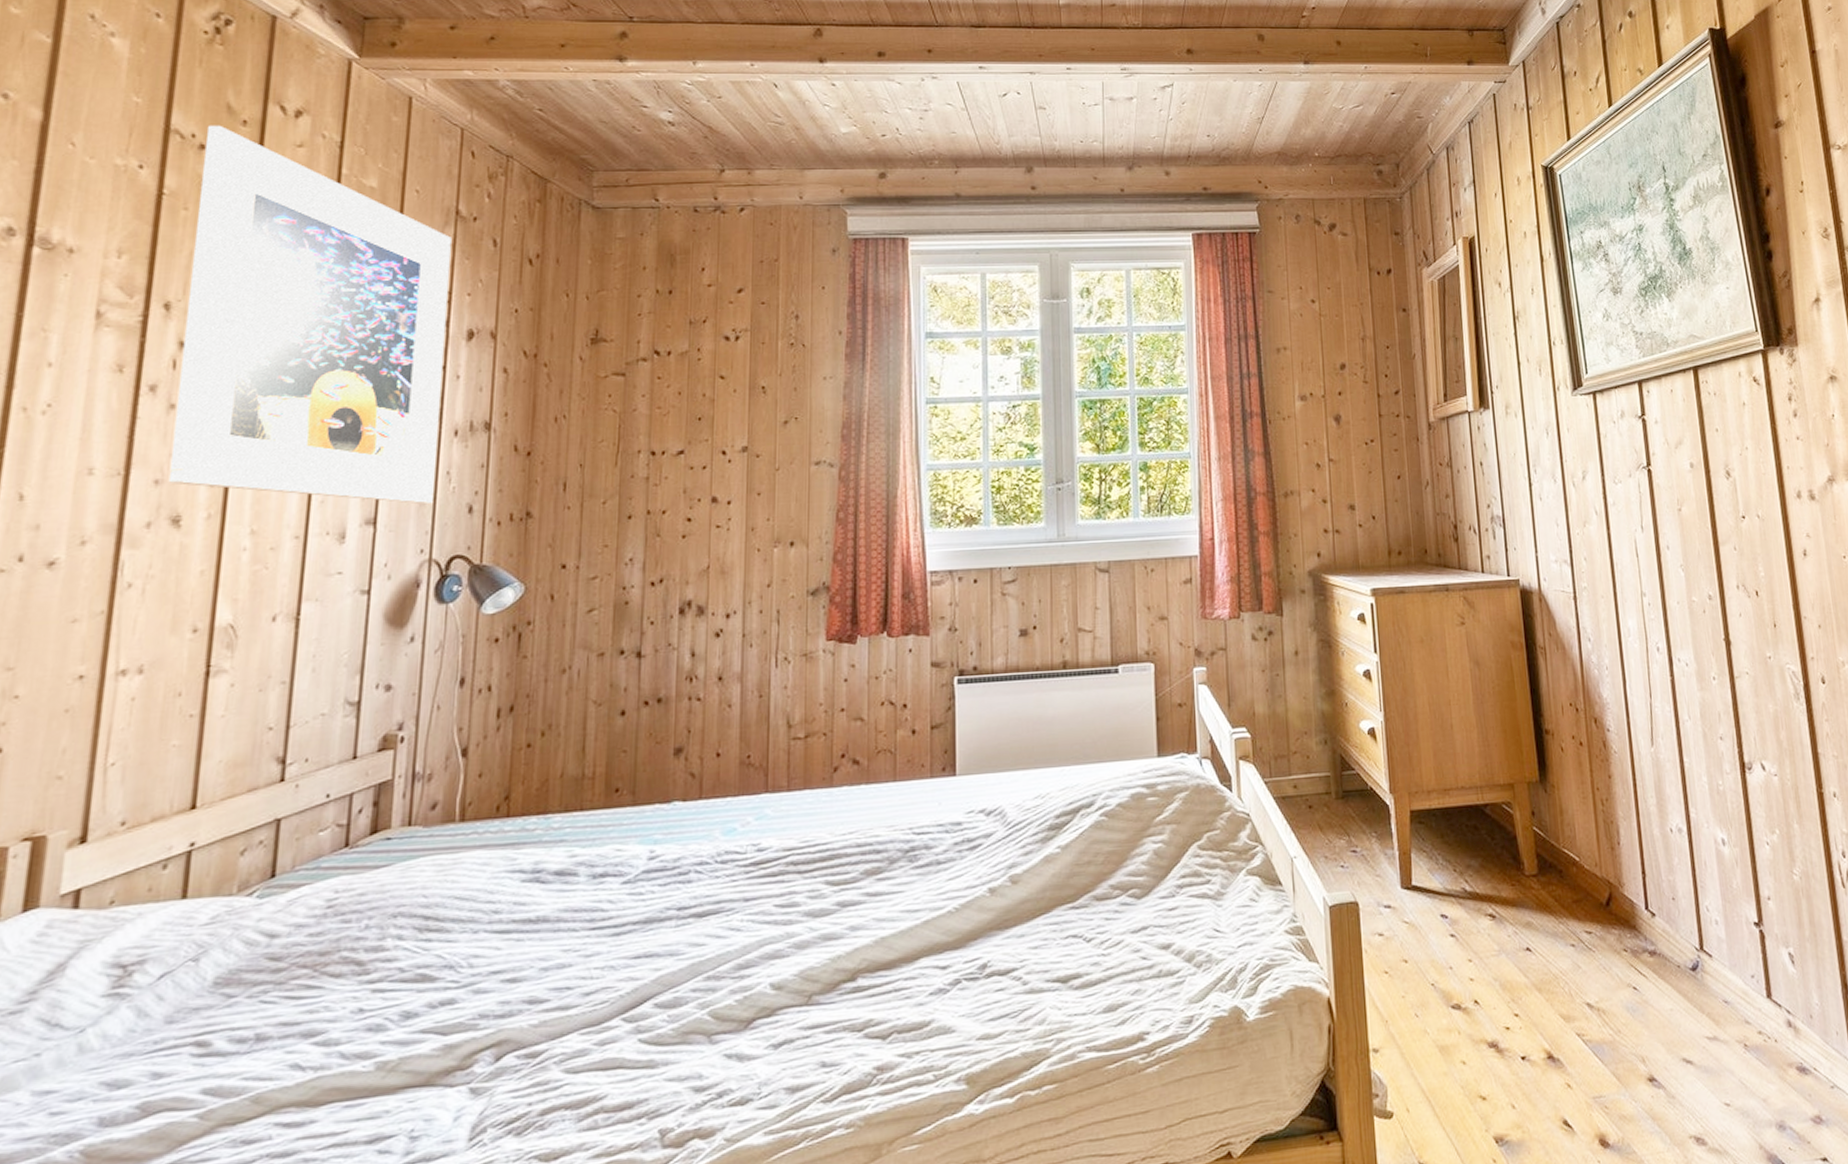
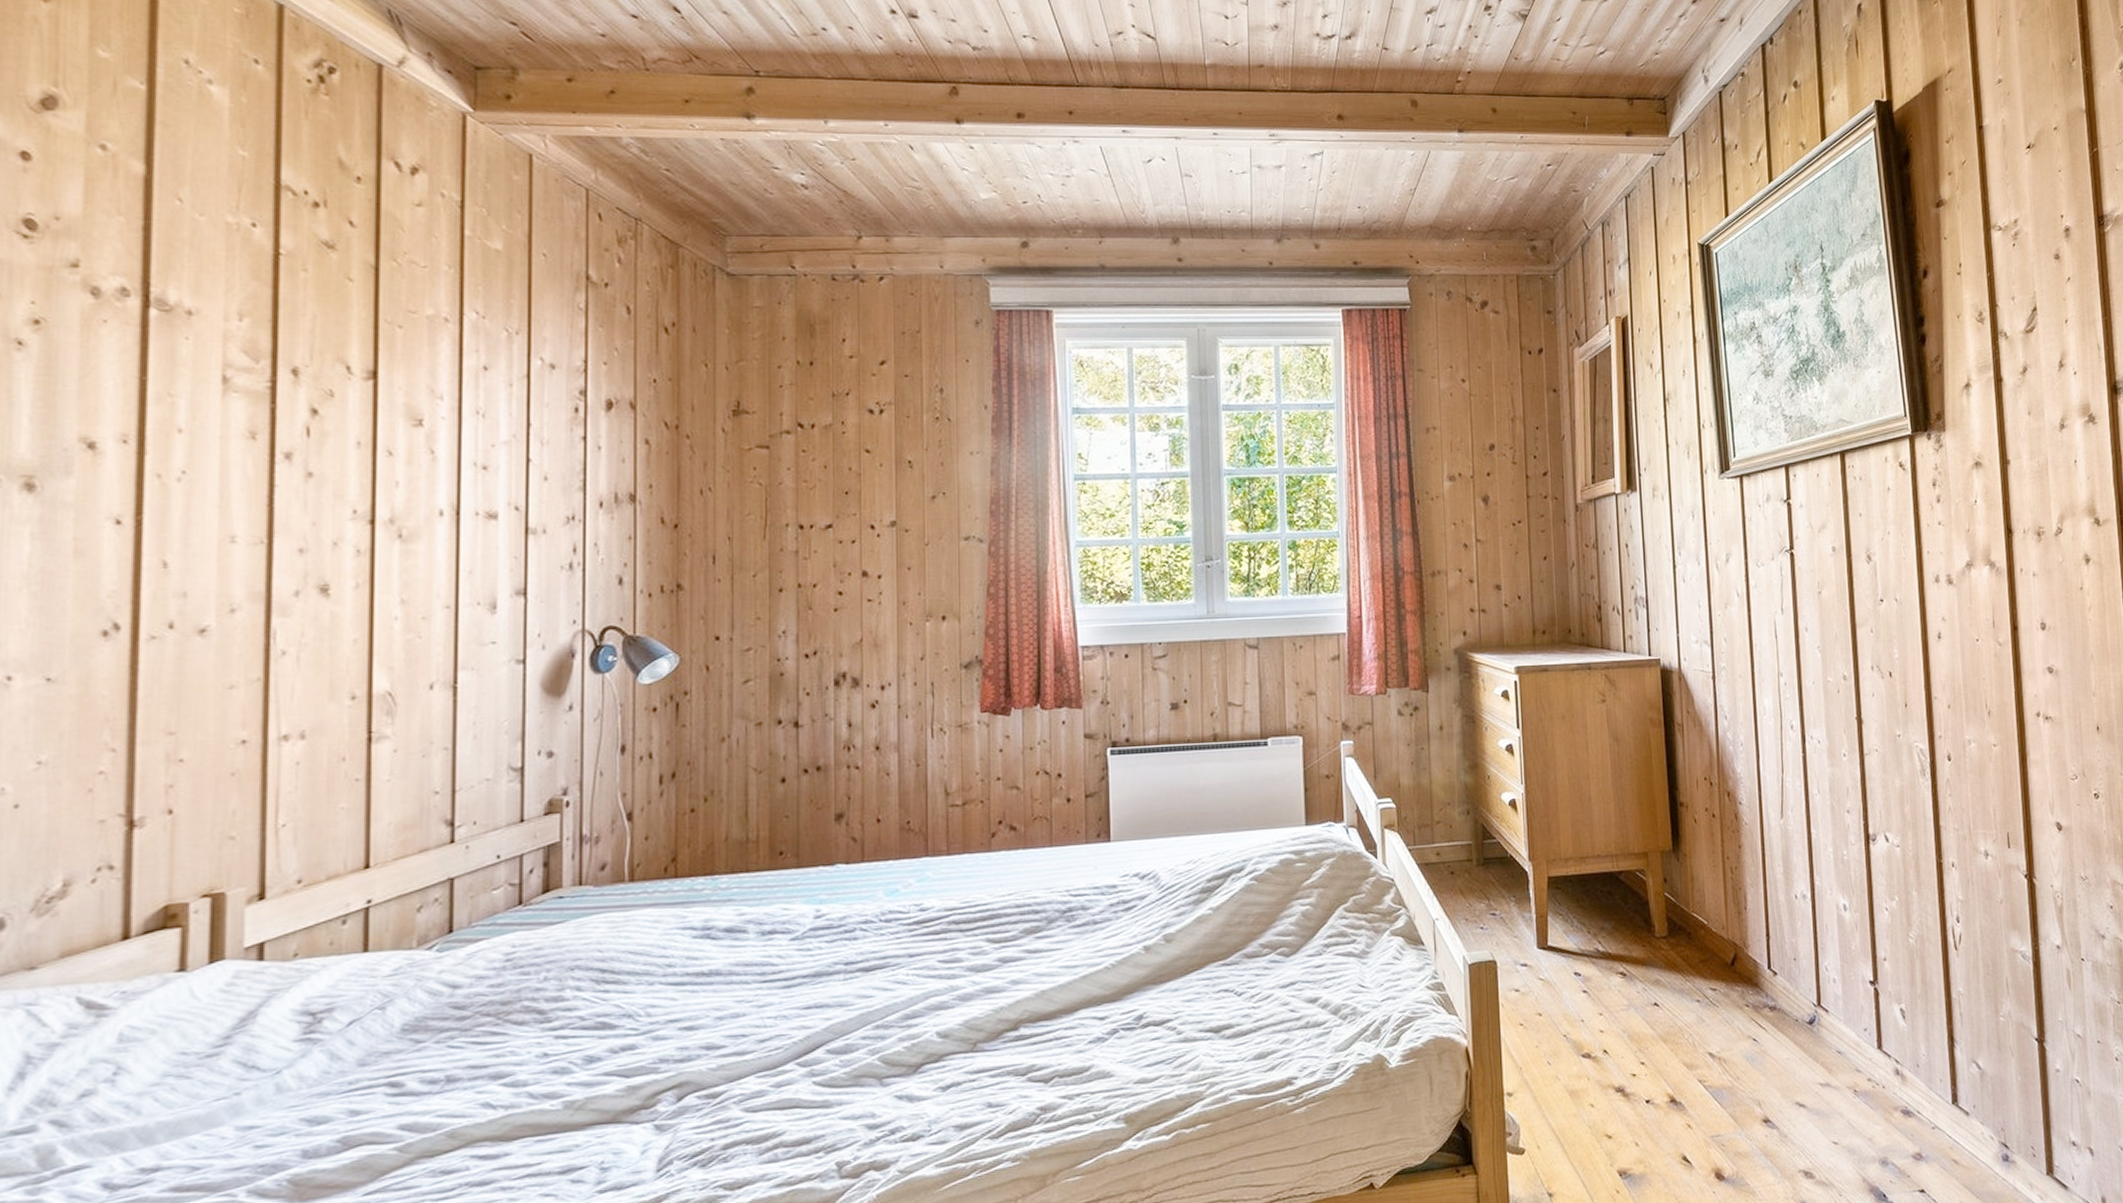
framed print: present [168,125,452,504] -> none [313,181,583,575]

